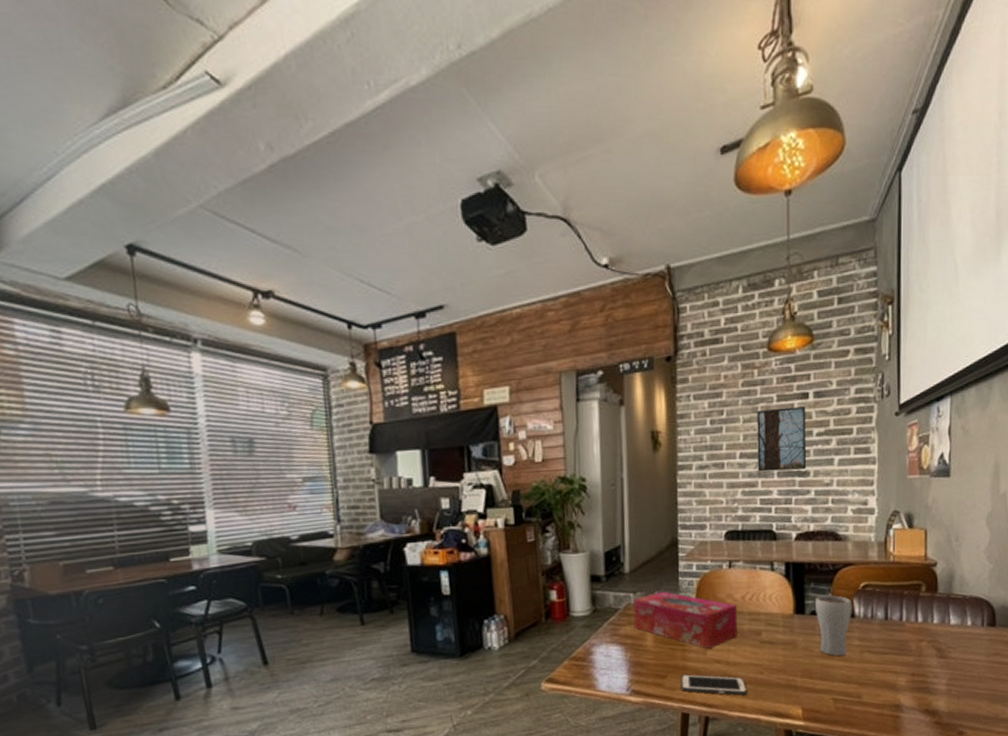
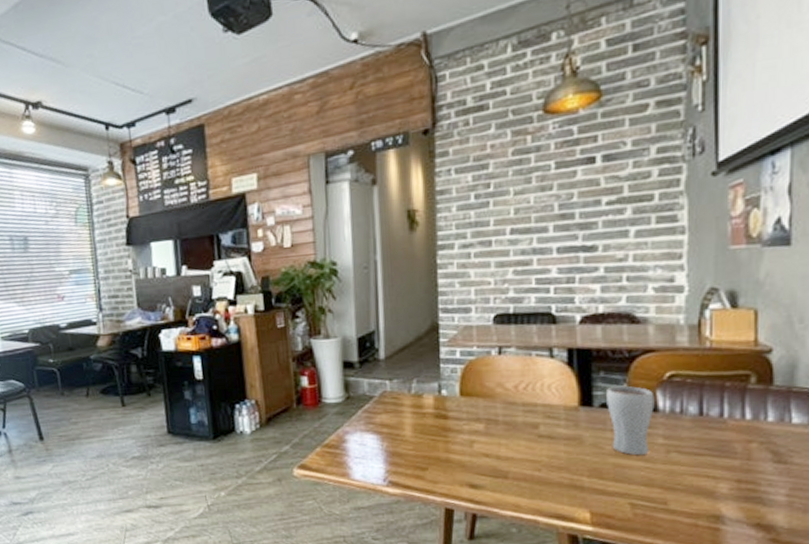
tissue box: present [633,591,737,649] -> none [390,378,509,442]
cell phone: present [681,674,748,696] -> none [443,467,523,493]
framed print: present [757,406,806,472] -> none [531,172,592,249]

